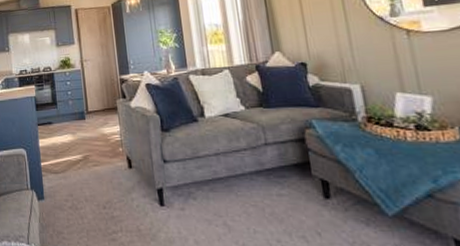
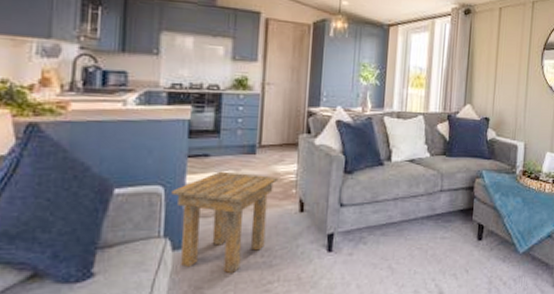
side table: none [31,135,107,221] -> present [171,171,279,273]

